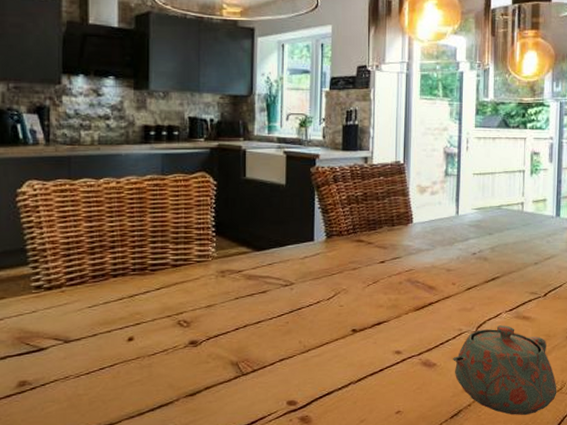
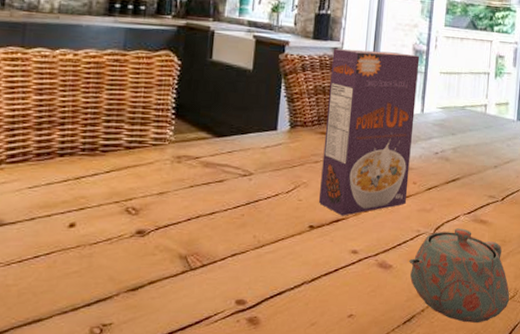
cereal box: none [359,157,452,319] -> present [318,48,420,216]

